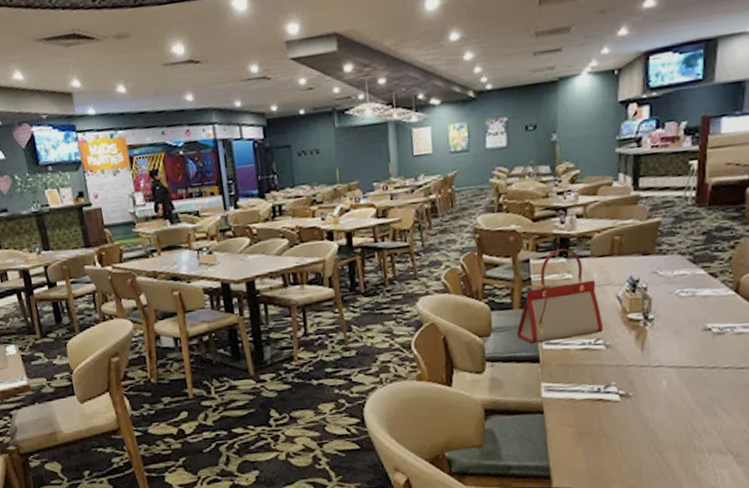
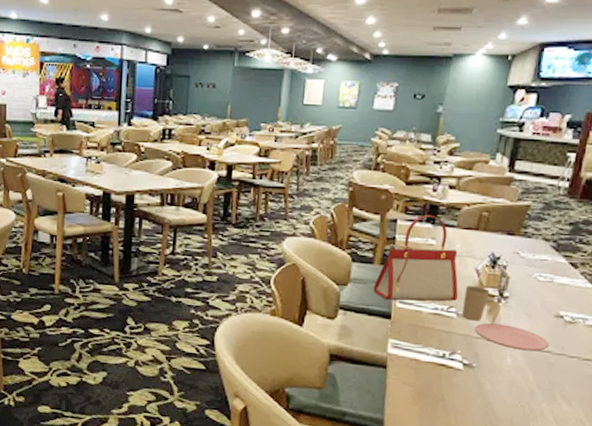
cup: none [609,313,635,350] -> present [462,286,490,321]
plate: none [625,347,701,371] -> present [474,323,549,352]

